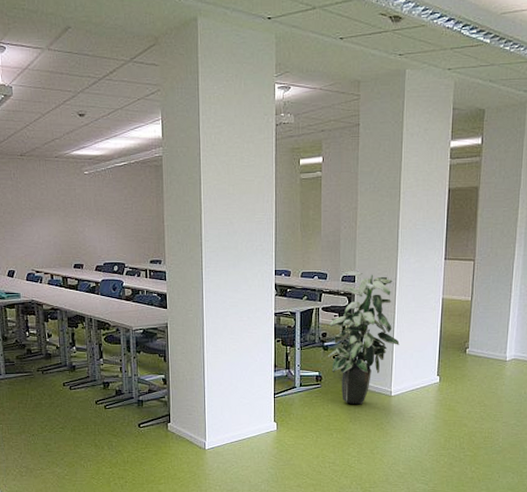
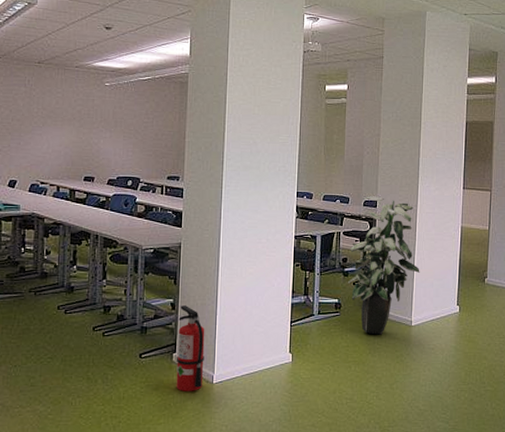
fire extinguisher: none [165,381,197,456] -> present [172,306,205,391]

